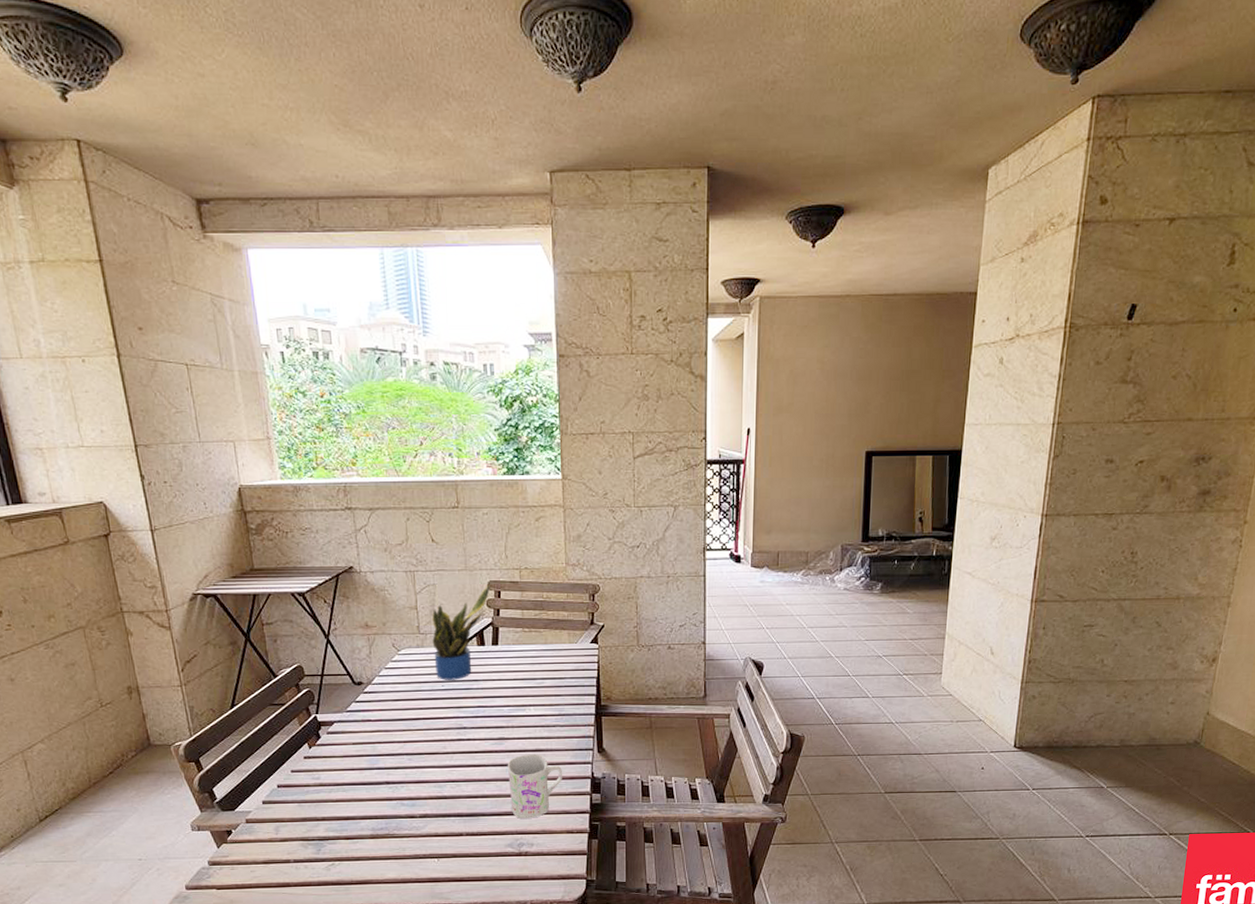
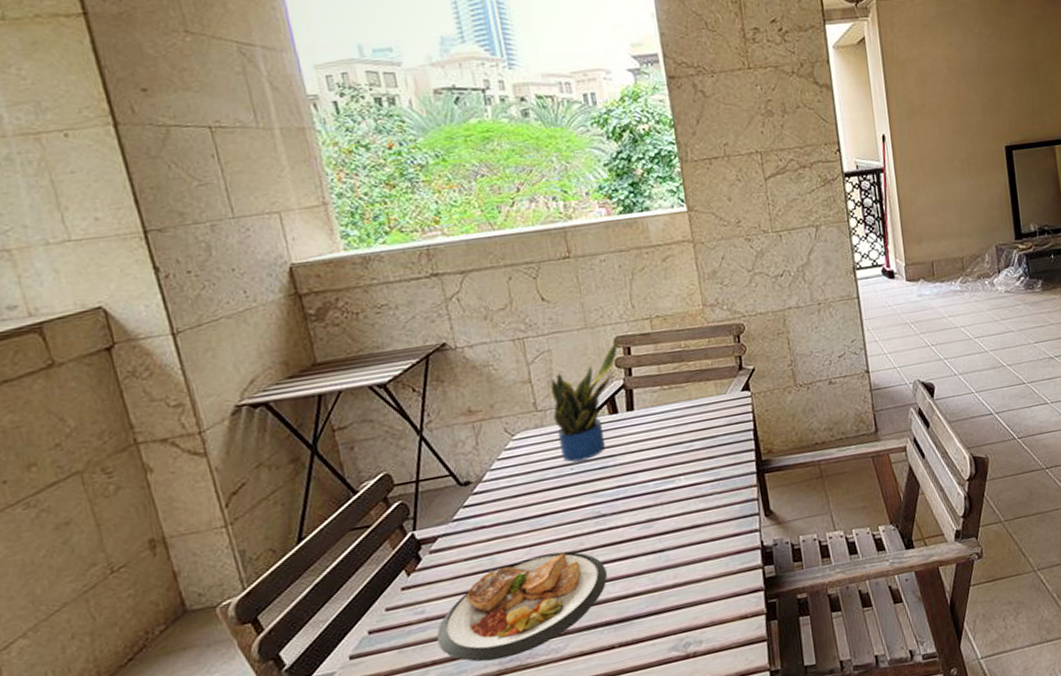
plate: none [327,751,462,826] -> present [436,551,607,662]
mug: present [507,754,562,819] -> none [660,530,728,614]

